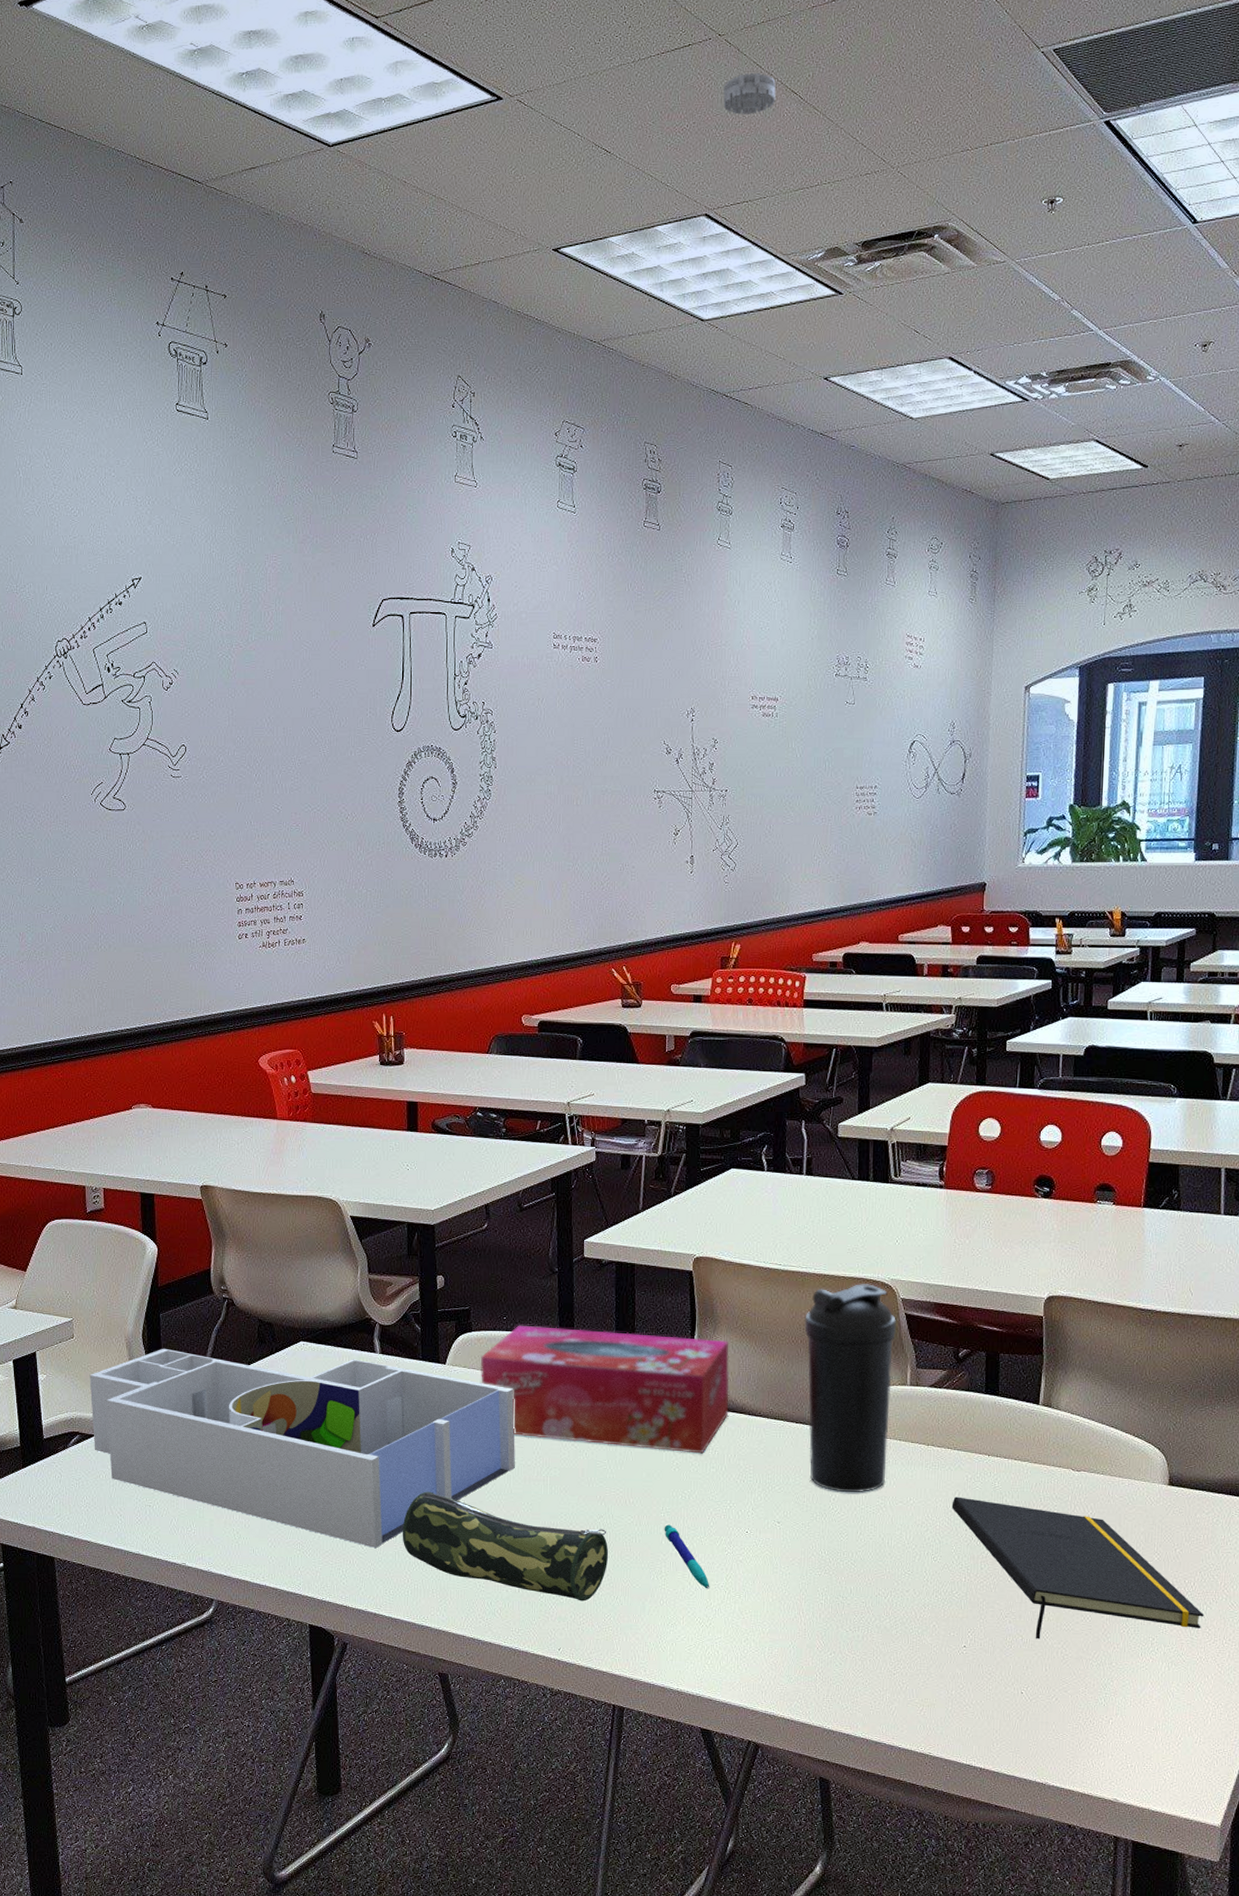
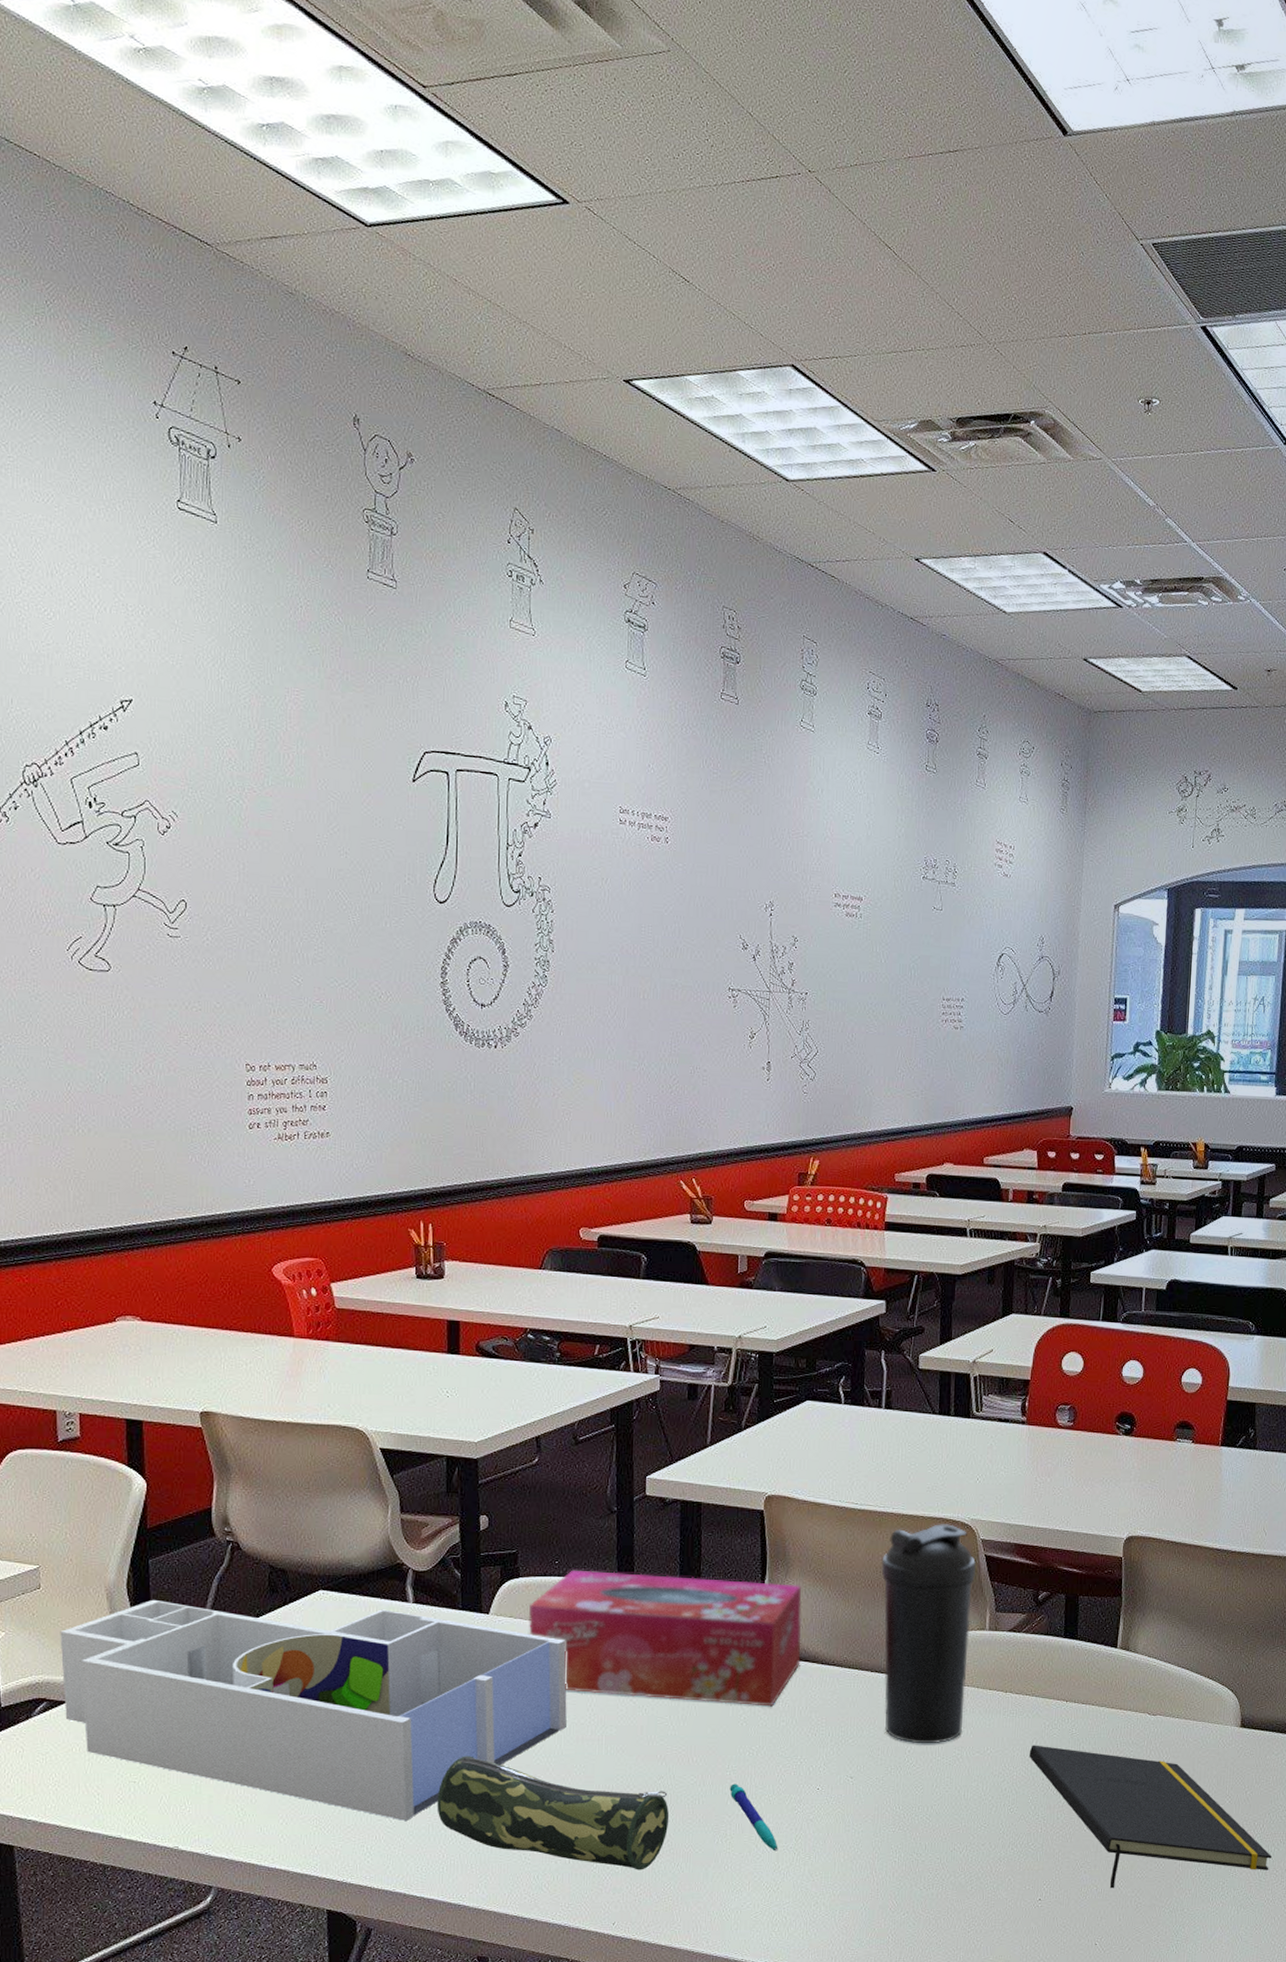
smoke detector: present [723,72,776,115] -> none [812,217,869,264]

